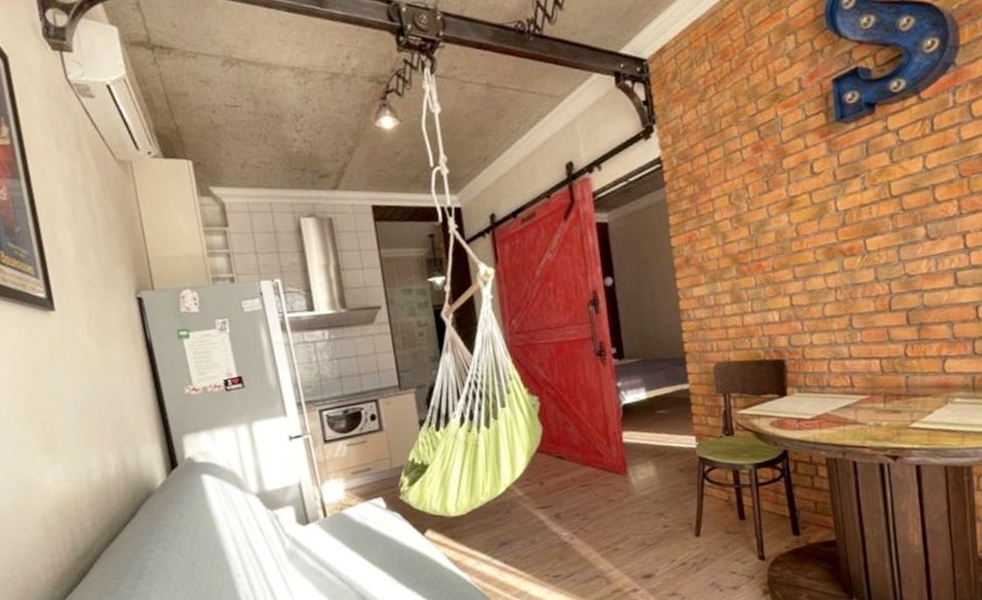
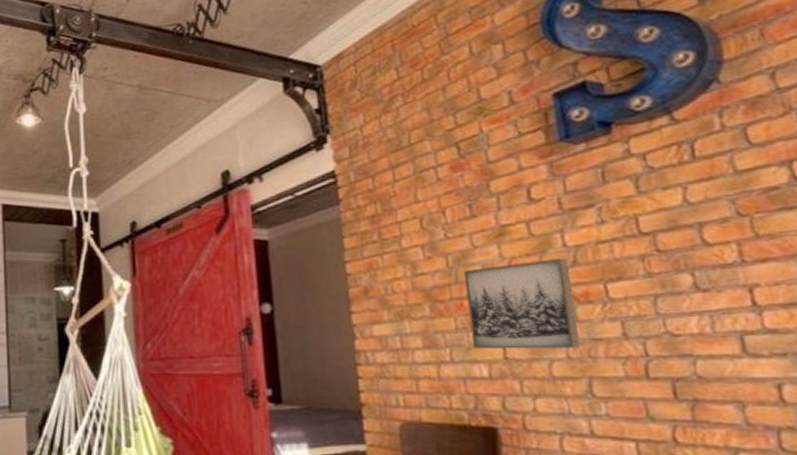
wall art: none [761,220,846,300] -> present [463,257,581,349]

